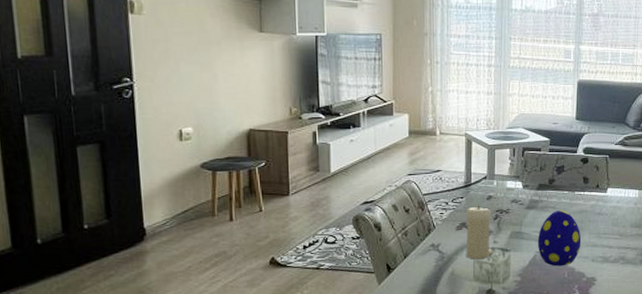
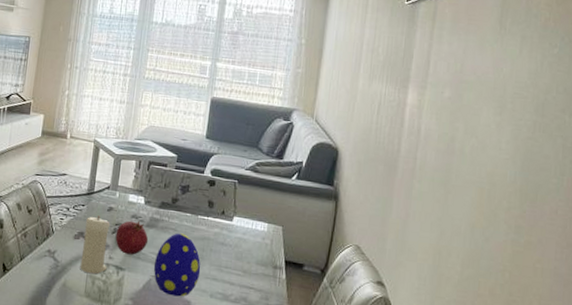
fruit: none [498,204,530,237] -> present [115,220,149,255]

